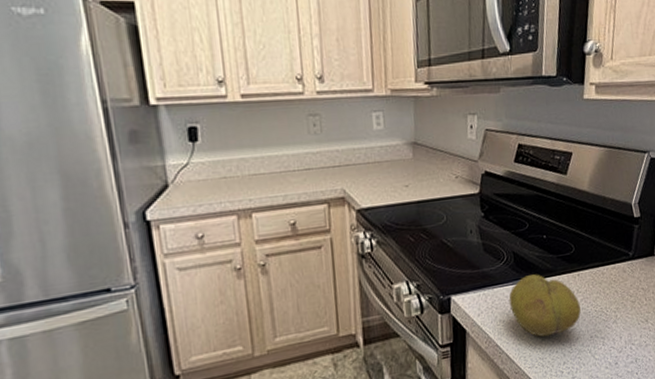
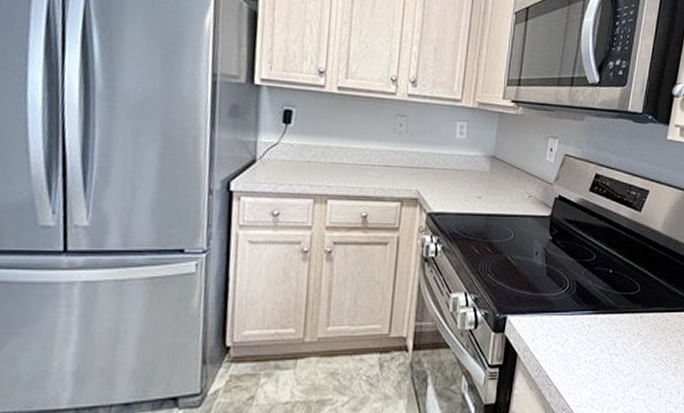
fruit: present [508,274,581,337] -> none [565,308,639,377]

